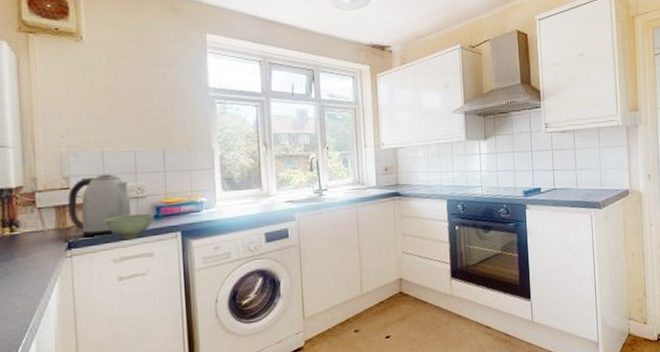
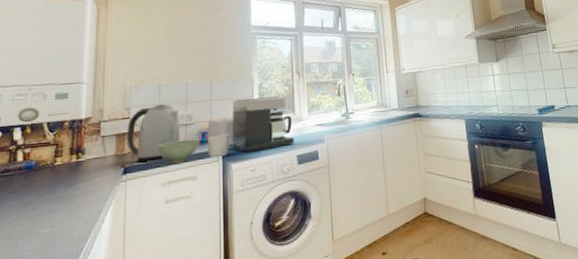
toaster: none [162,191,194,225] -> present [208,117,234,149]
mug: none [163,209,189,235] -> present [208,134,230,159]
coffee maker: none [190,169,262,229] -> present [231,96,295,153]

